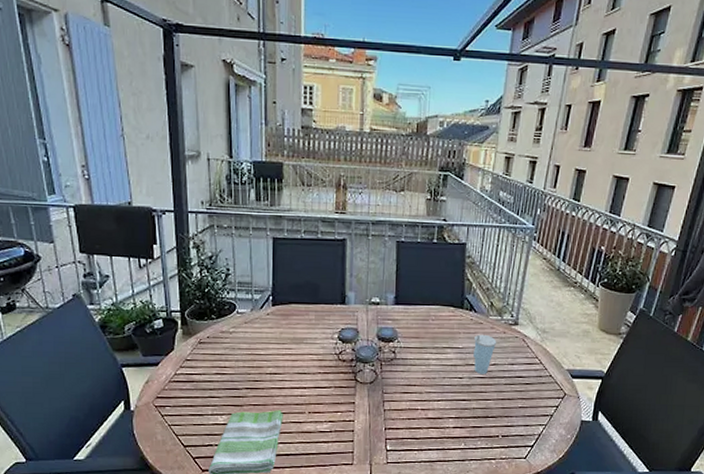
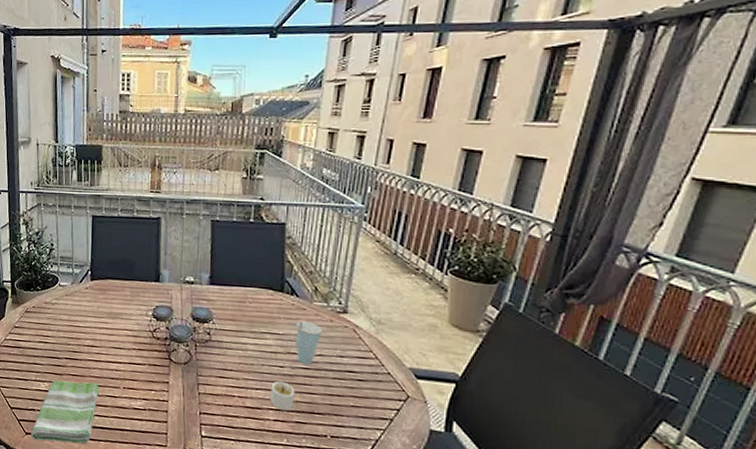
candle: none [450,391,472,417] -> present [270,381,295,411]

